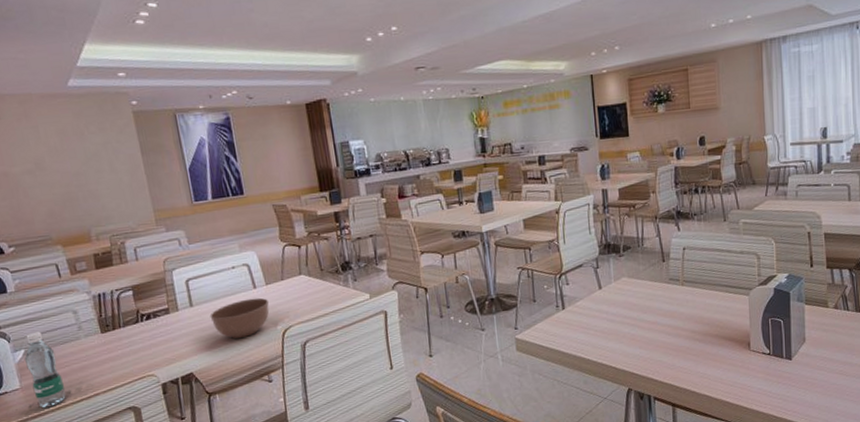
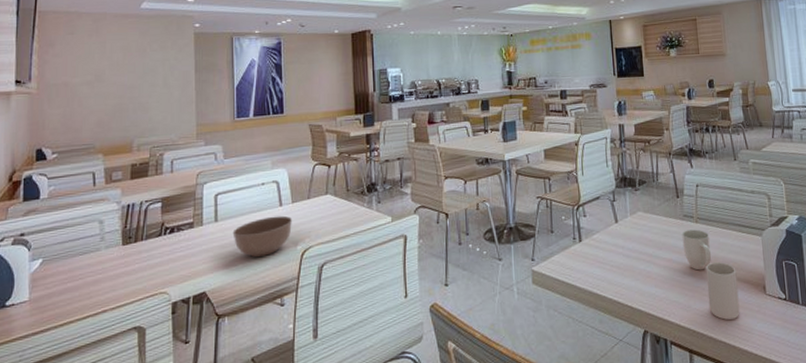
bottle: present [25,331,67,408] -> none [40,240,74,324]
mug: none [667,291,697,331] -> present [682,229,712,271]
cup: none [690,322,724,376] -> present [705,262,740,321]

